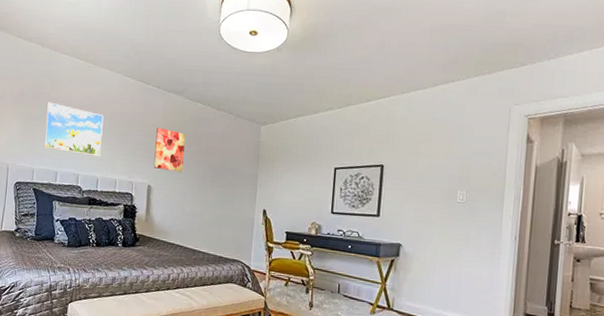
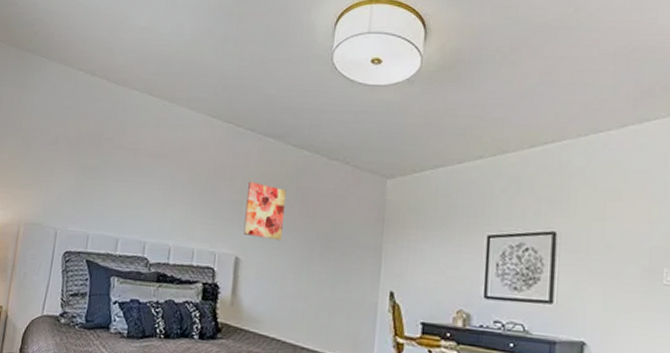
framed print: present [44,102,104,157] -> none [103,149,181,219]

